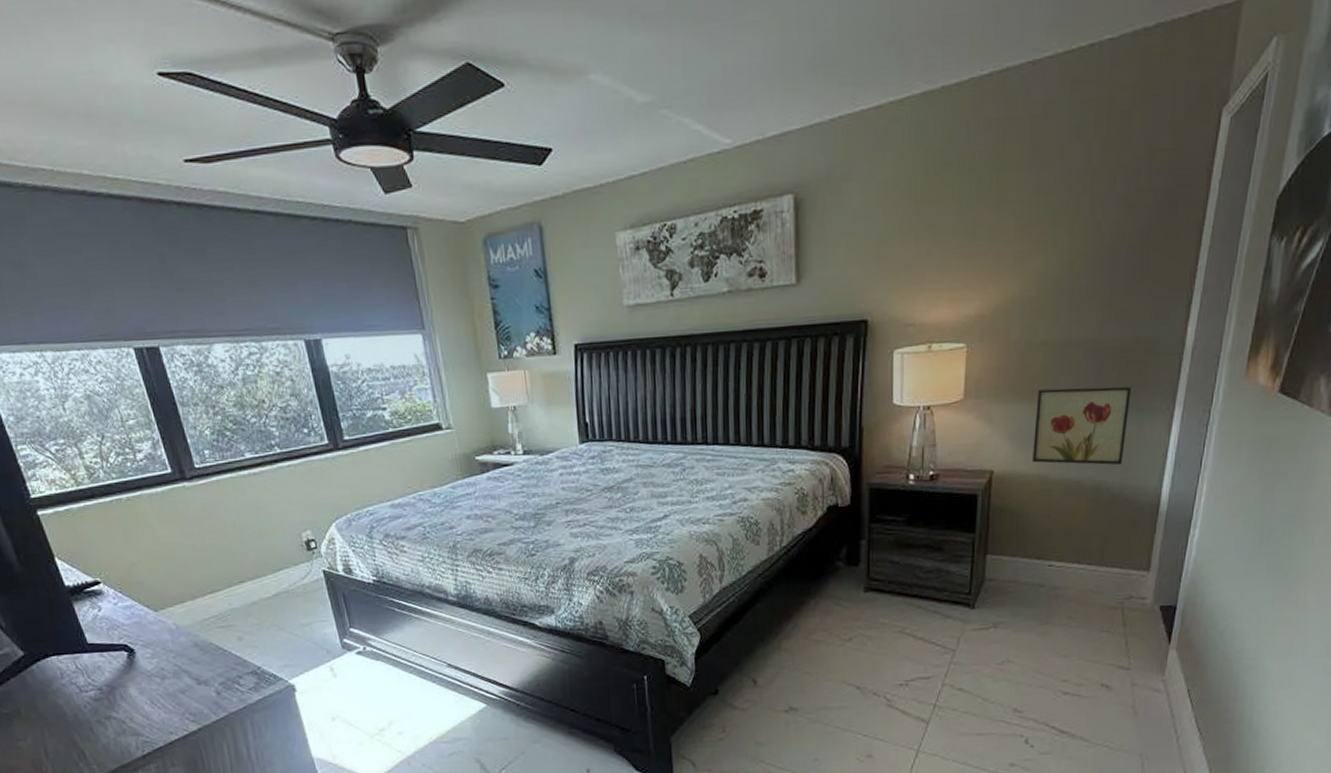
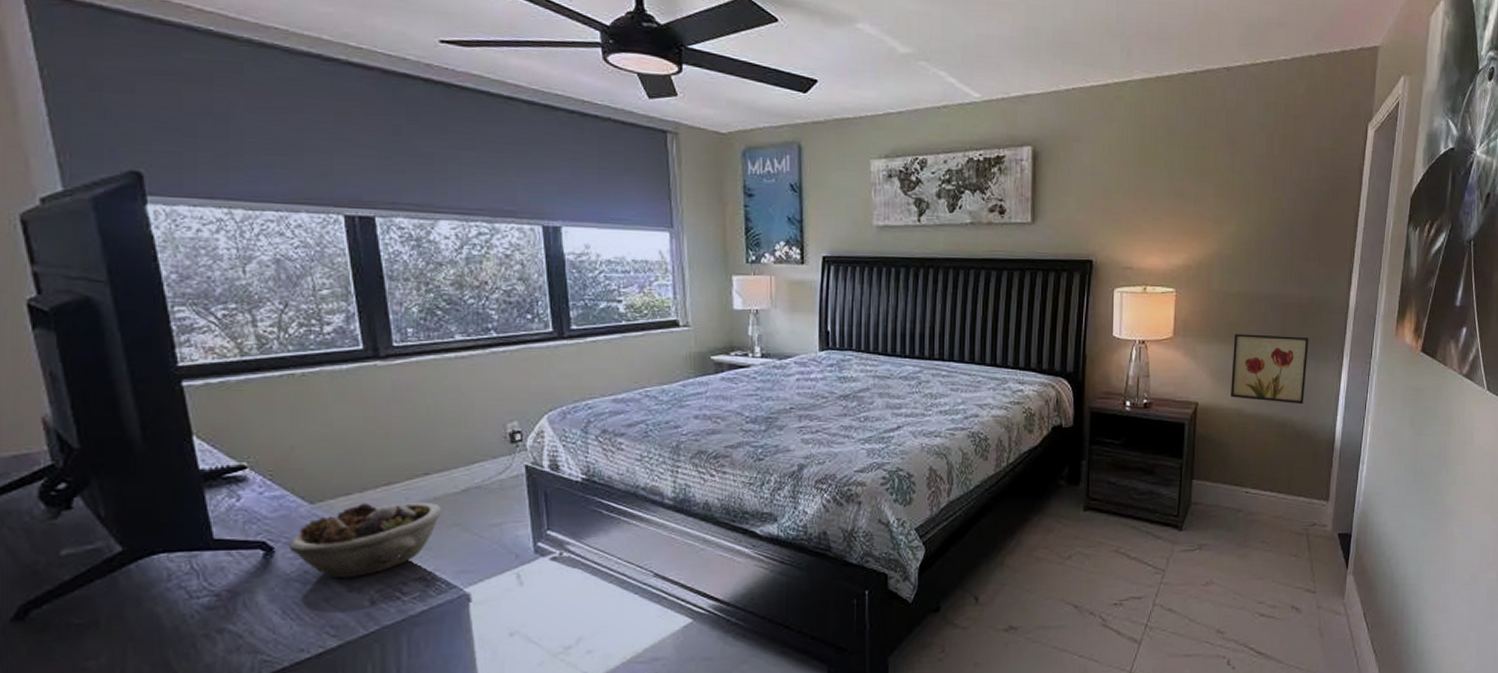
succulent planter: none [144,606,260,673] -> present [288,501,442,578]

